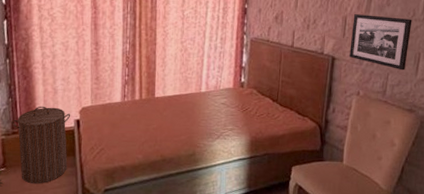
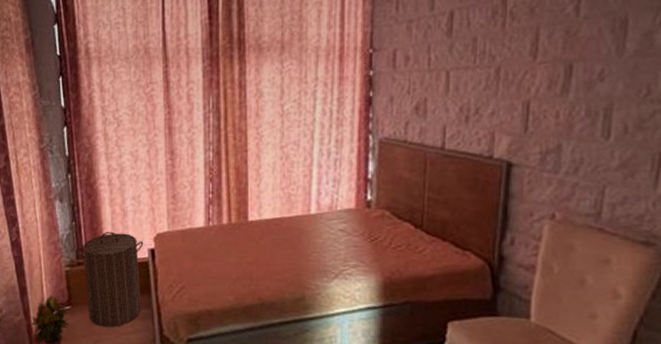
picture frame: present [349,14,412,71] -> none [536,97,646,181]

